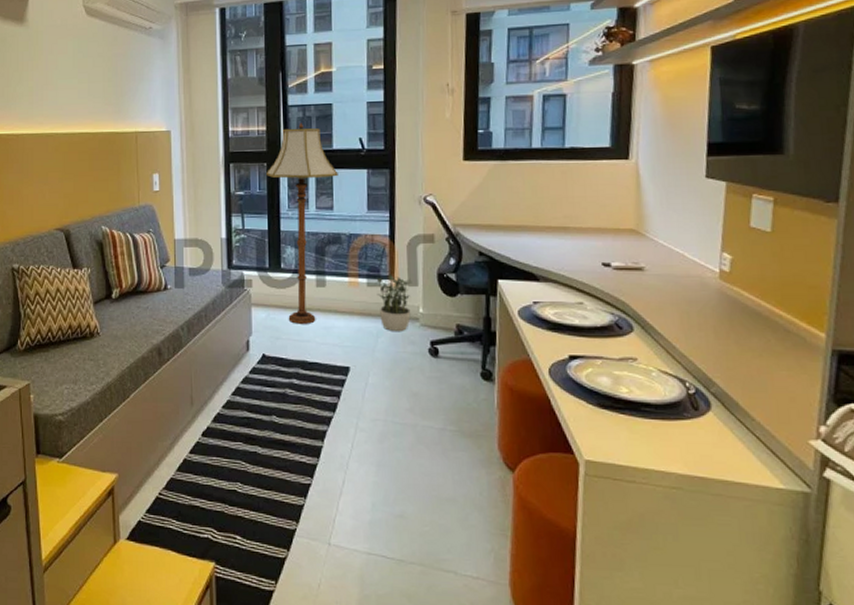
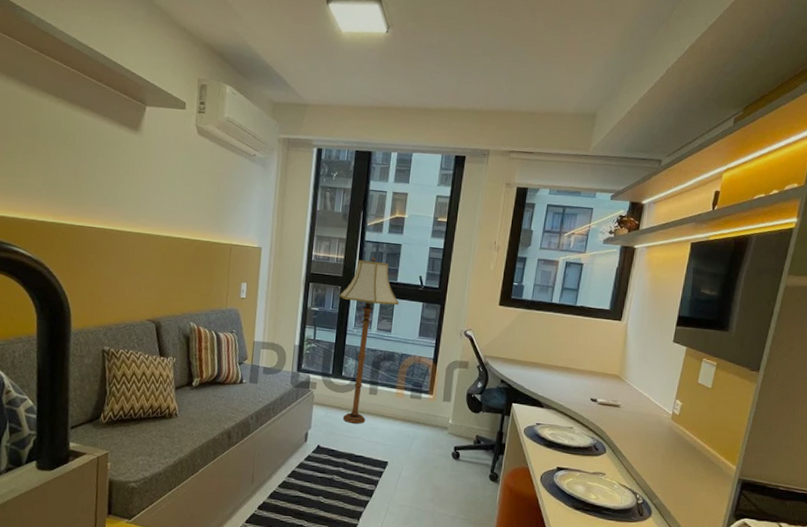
potted plant: present [375,274,412,331] -> none [417,390,447,437]

